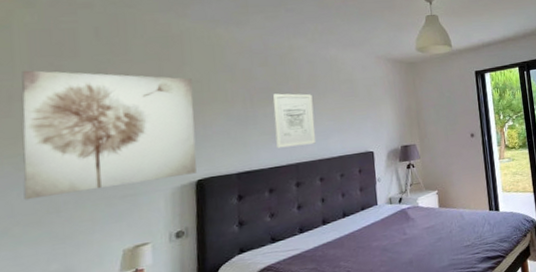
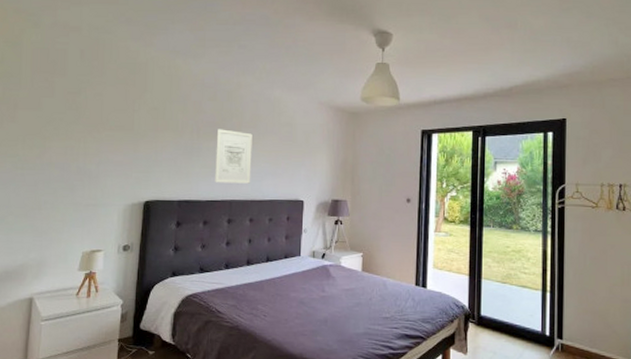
wall art: present [21,70,197,200] -> none [18,83,151,195]

